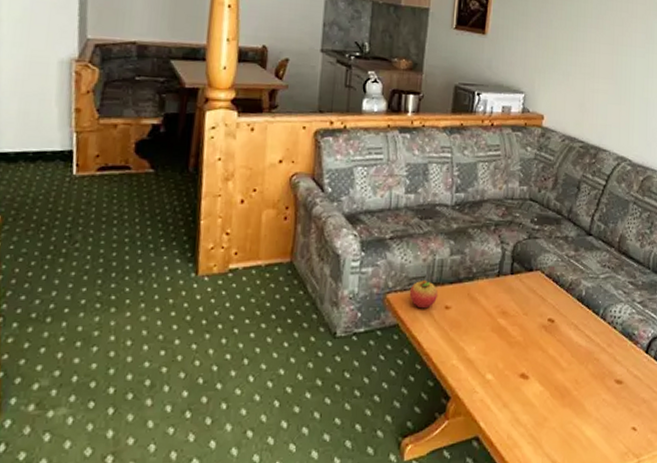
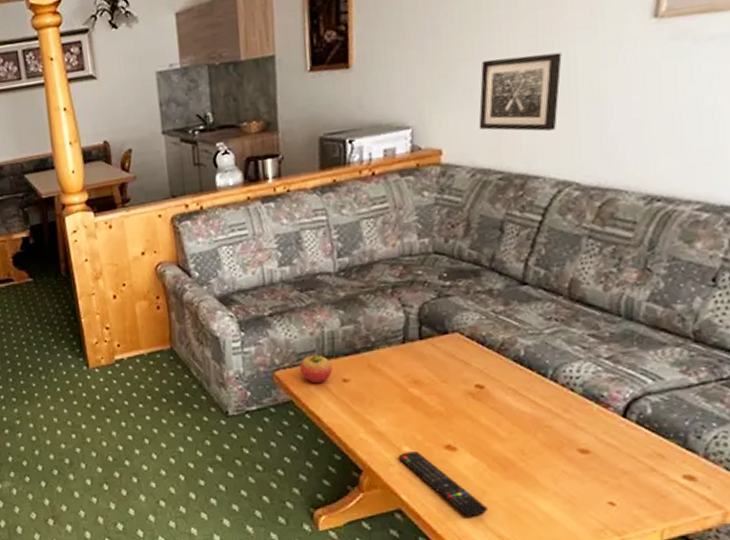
remote control: none [481,379,548,443] -> present [397,451,489,517]
wall art: none [570,53,627,116] -> present [478,52,562,132]

